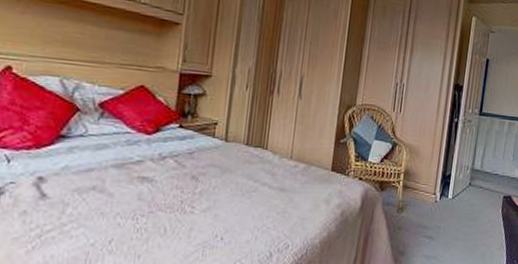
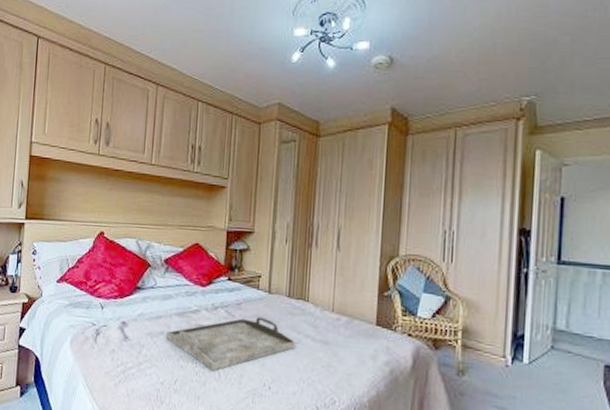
serving tray: none [99,166,252,226] -> present [166,317,296,371]

